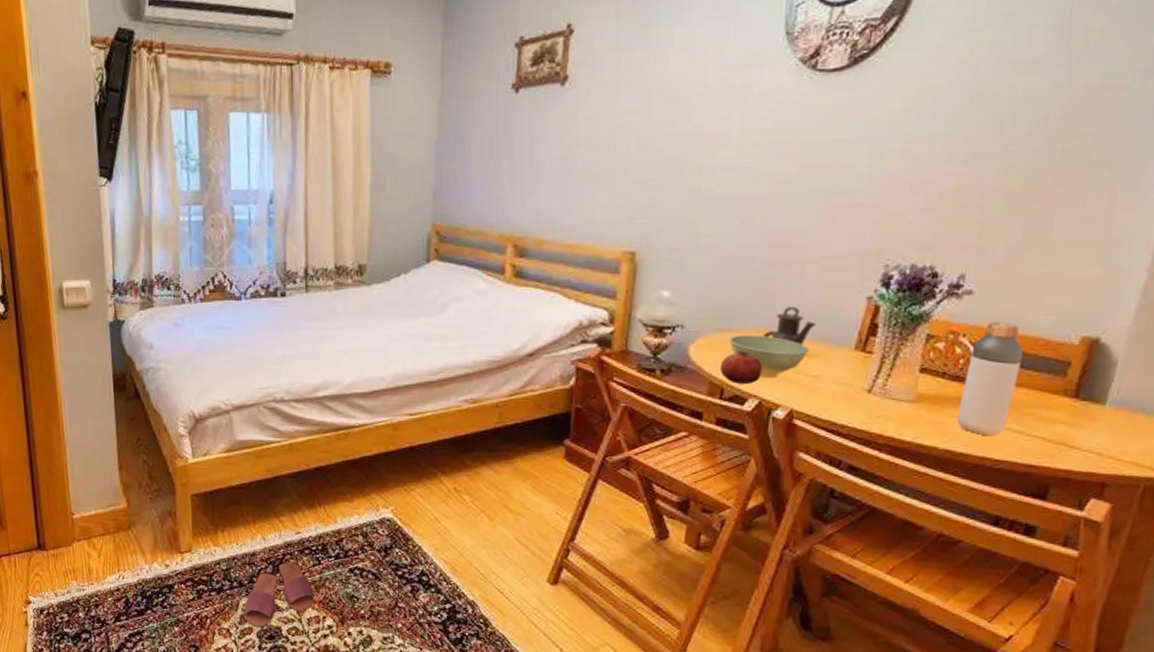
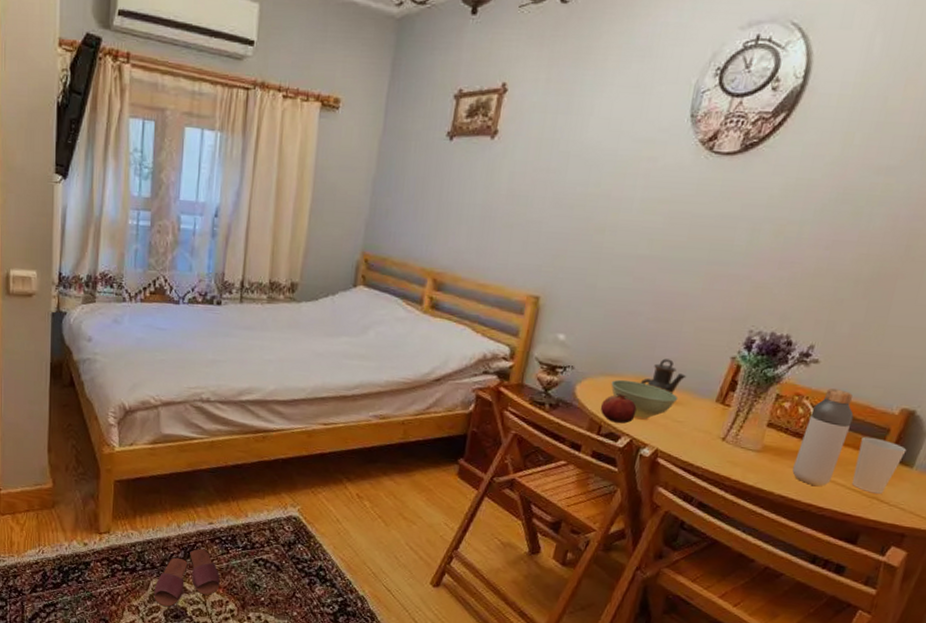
cup: none [1031,373,1095,440] -> present [851,436,907,495]

